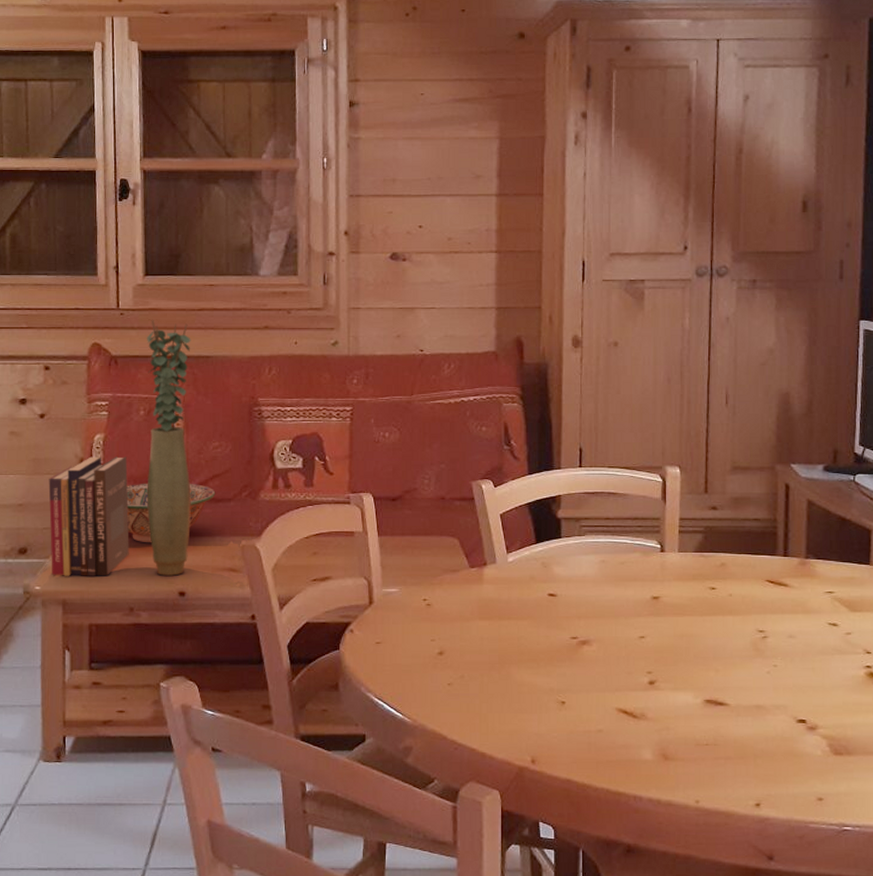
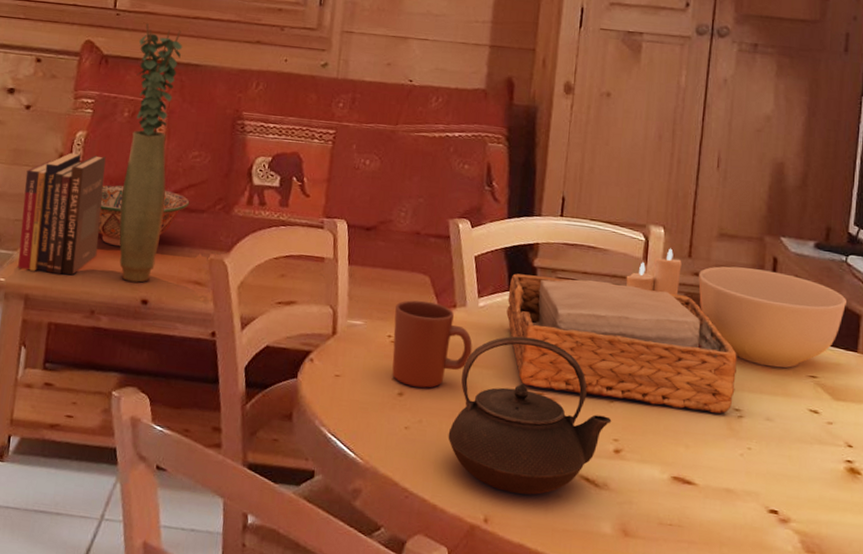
mug: none [428,562,505,645] -> present [392,300,472,388]
teapot: none [490,586,644,733] -> present [448,336,612,495]
napkin holder: none [535,524,758,638] -> present [506,273,737,415]
candle: none [647,486,699,531] -> present [626,248,682,296]
bowl: none [716,497,857,588] -> present [698,266,846,368]

